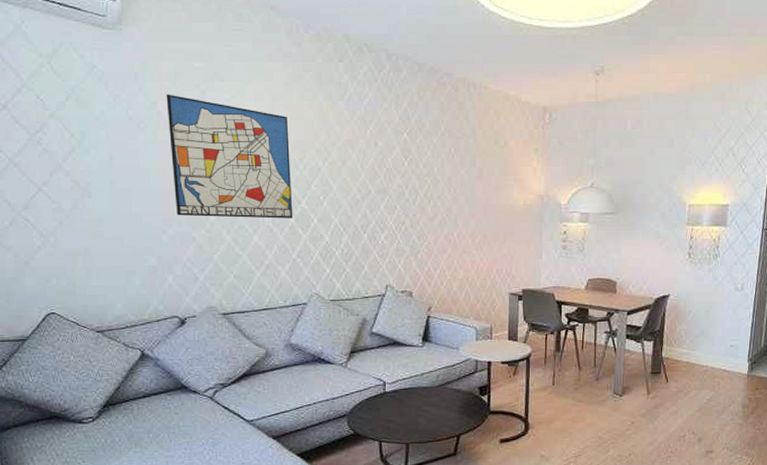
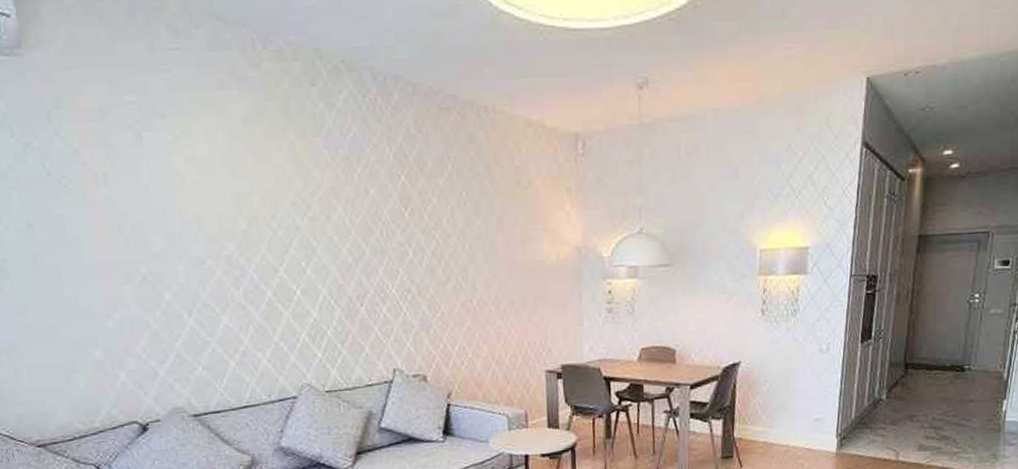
wall art: present [166,94,294,219] -> none [90,138,270,296]

